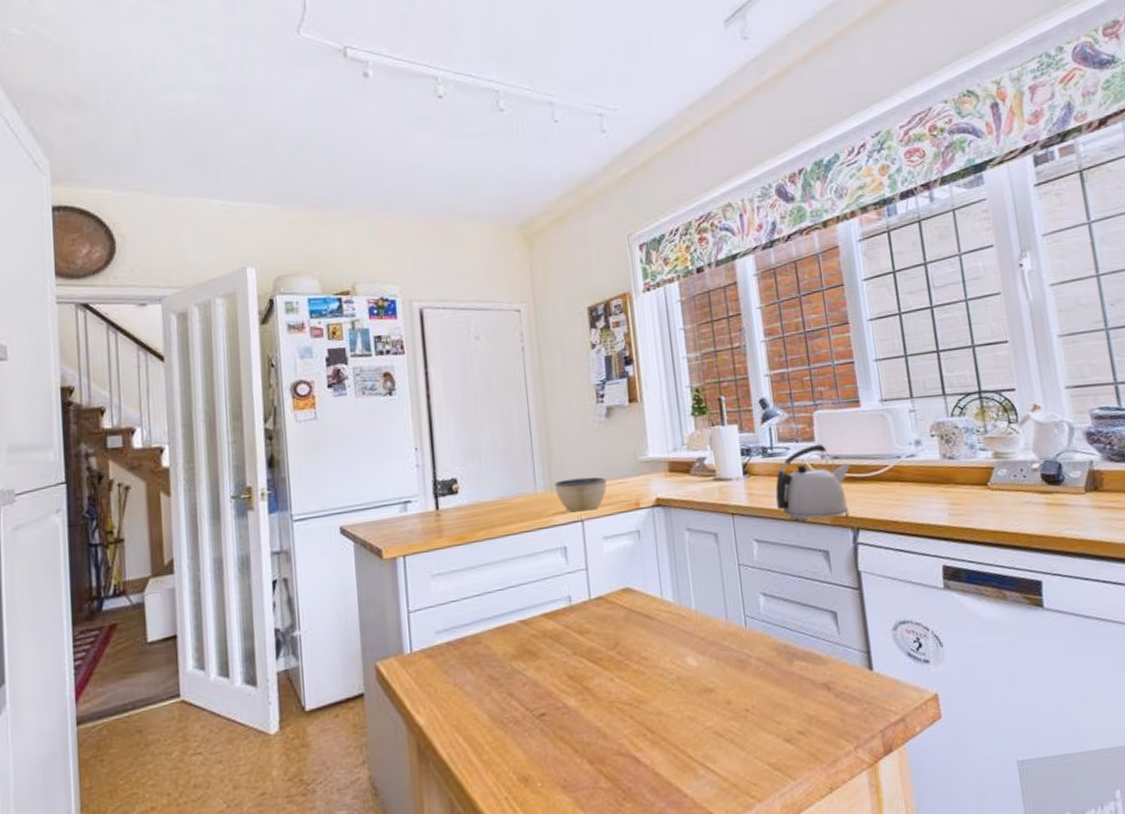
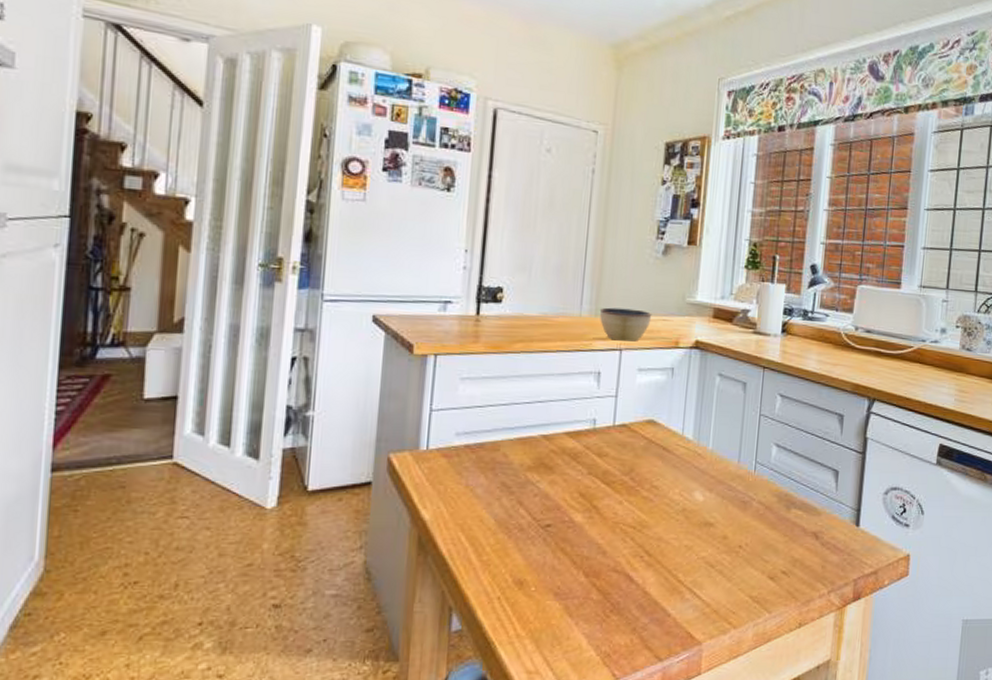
kettle: present [775,444,851,521] -> none [806,316,880,386]

